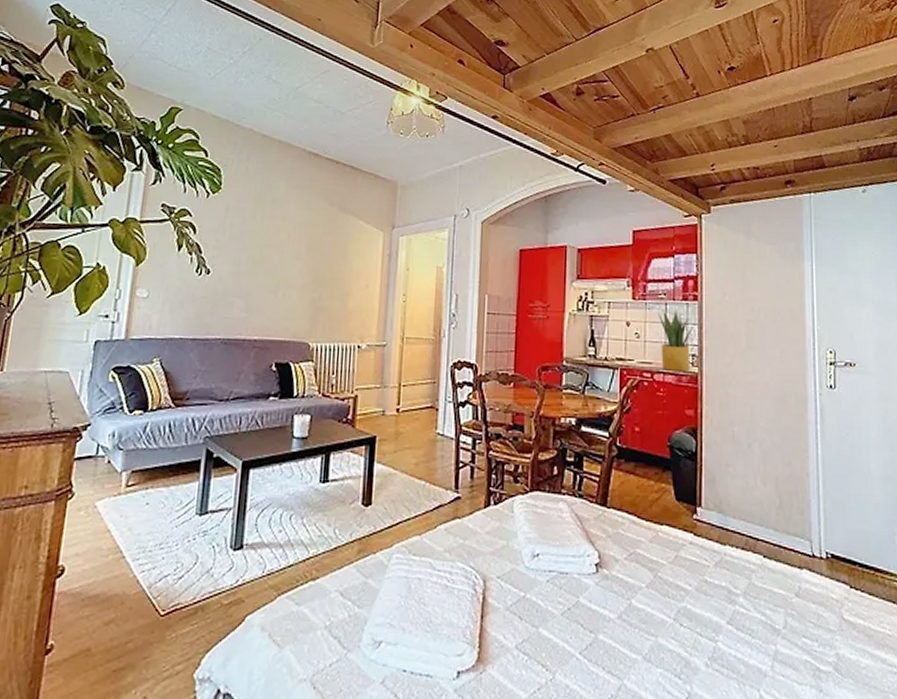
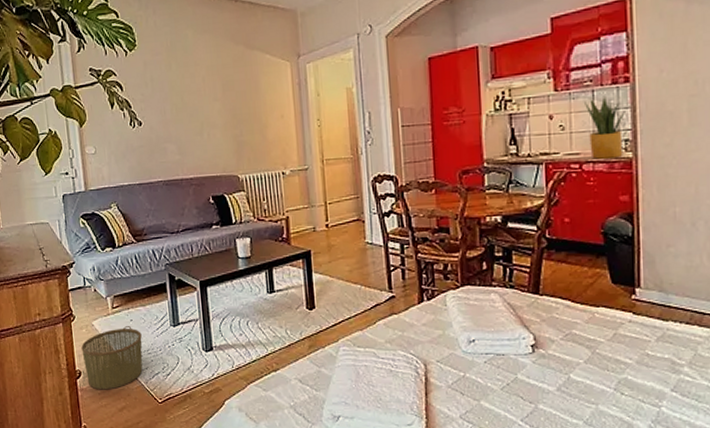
basket: none [70,509,157,595] -> present [81,325,143,390]

